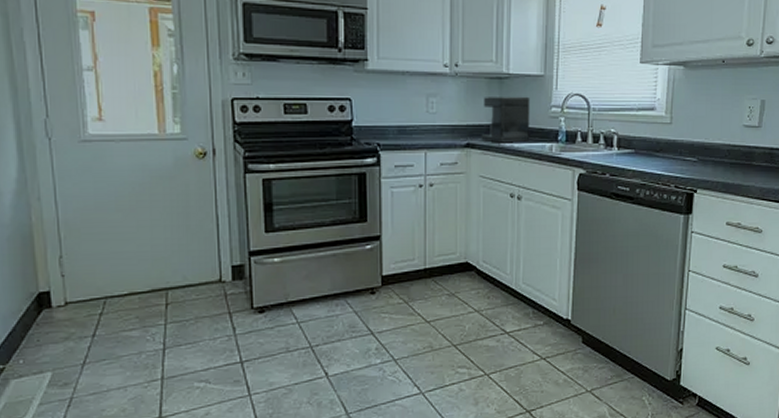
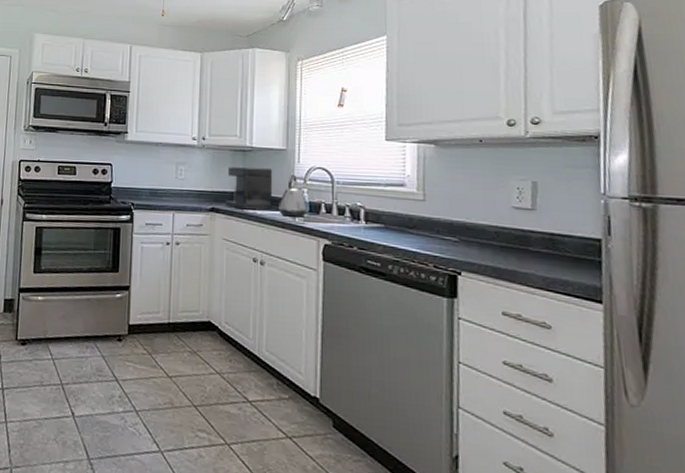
kettle: none [534,102,564,148] -> present [277,174,308,217]

